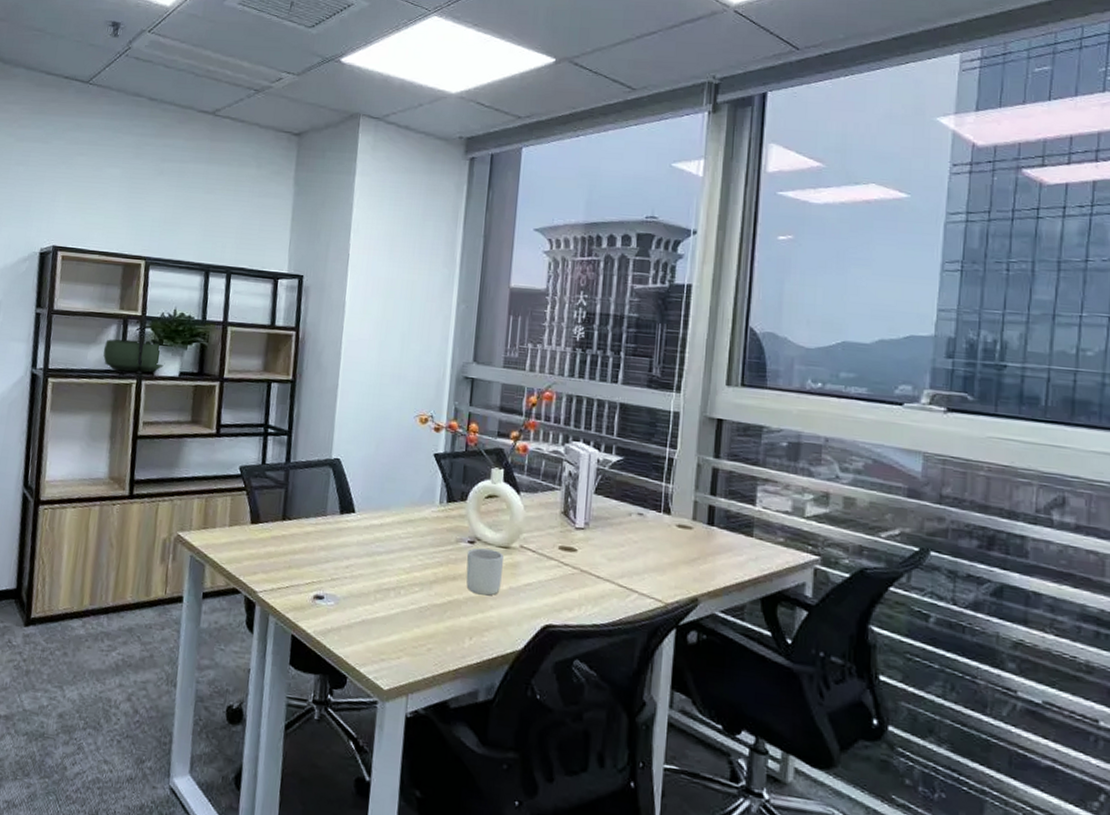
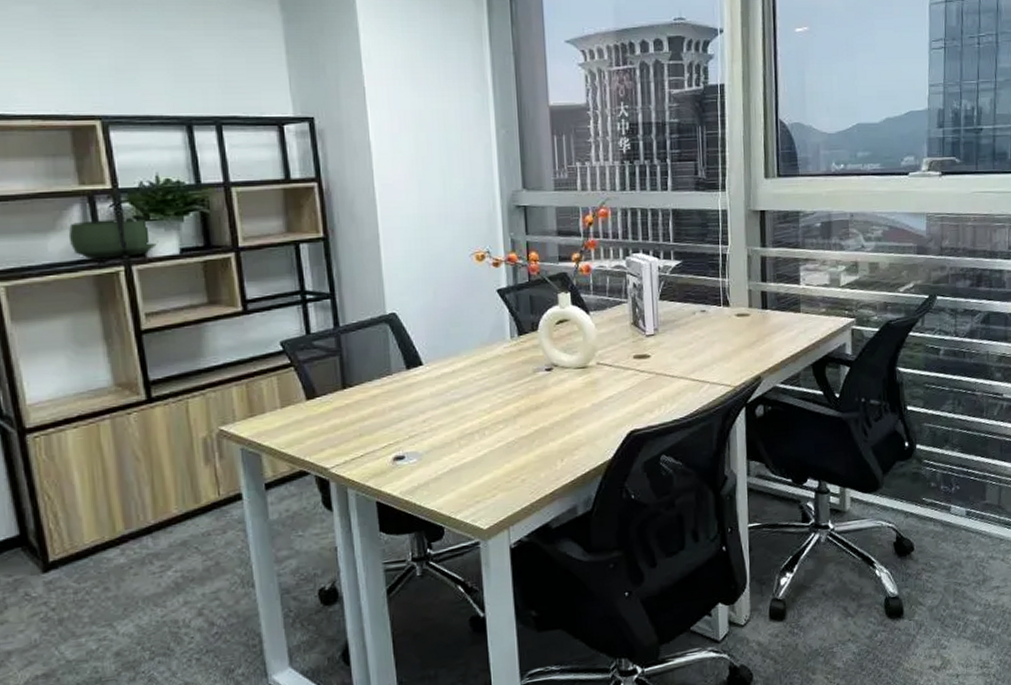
mug: present [465,547,504,596] -> none [546,372,584,418]

